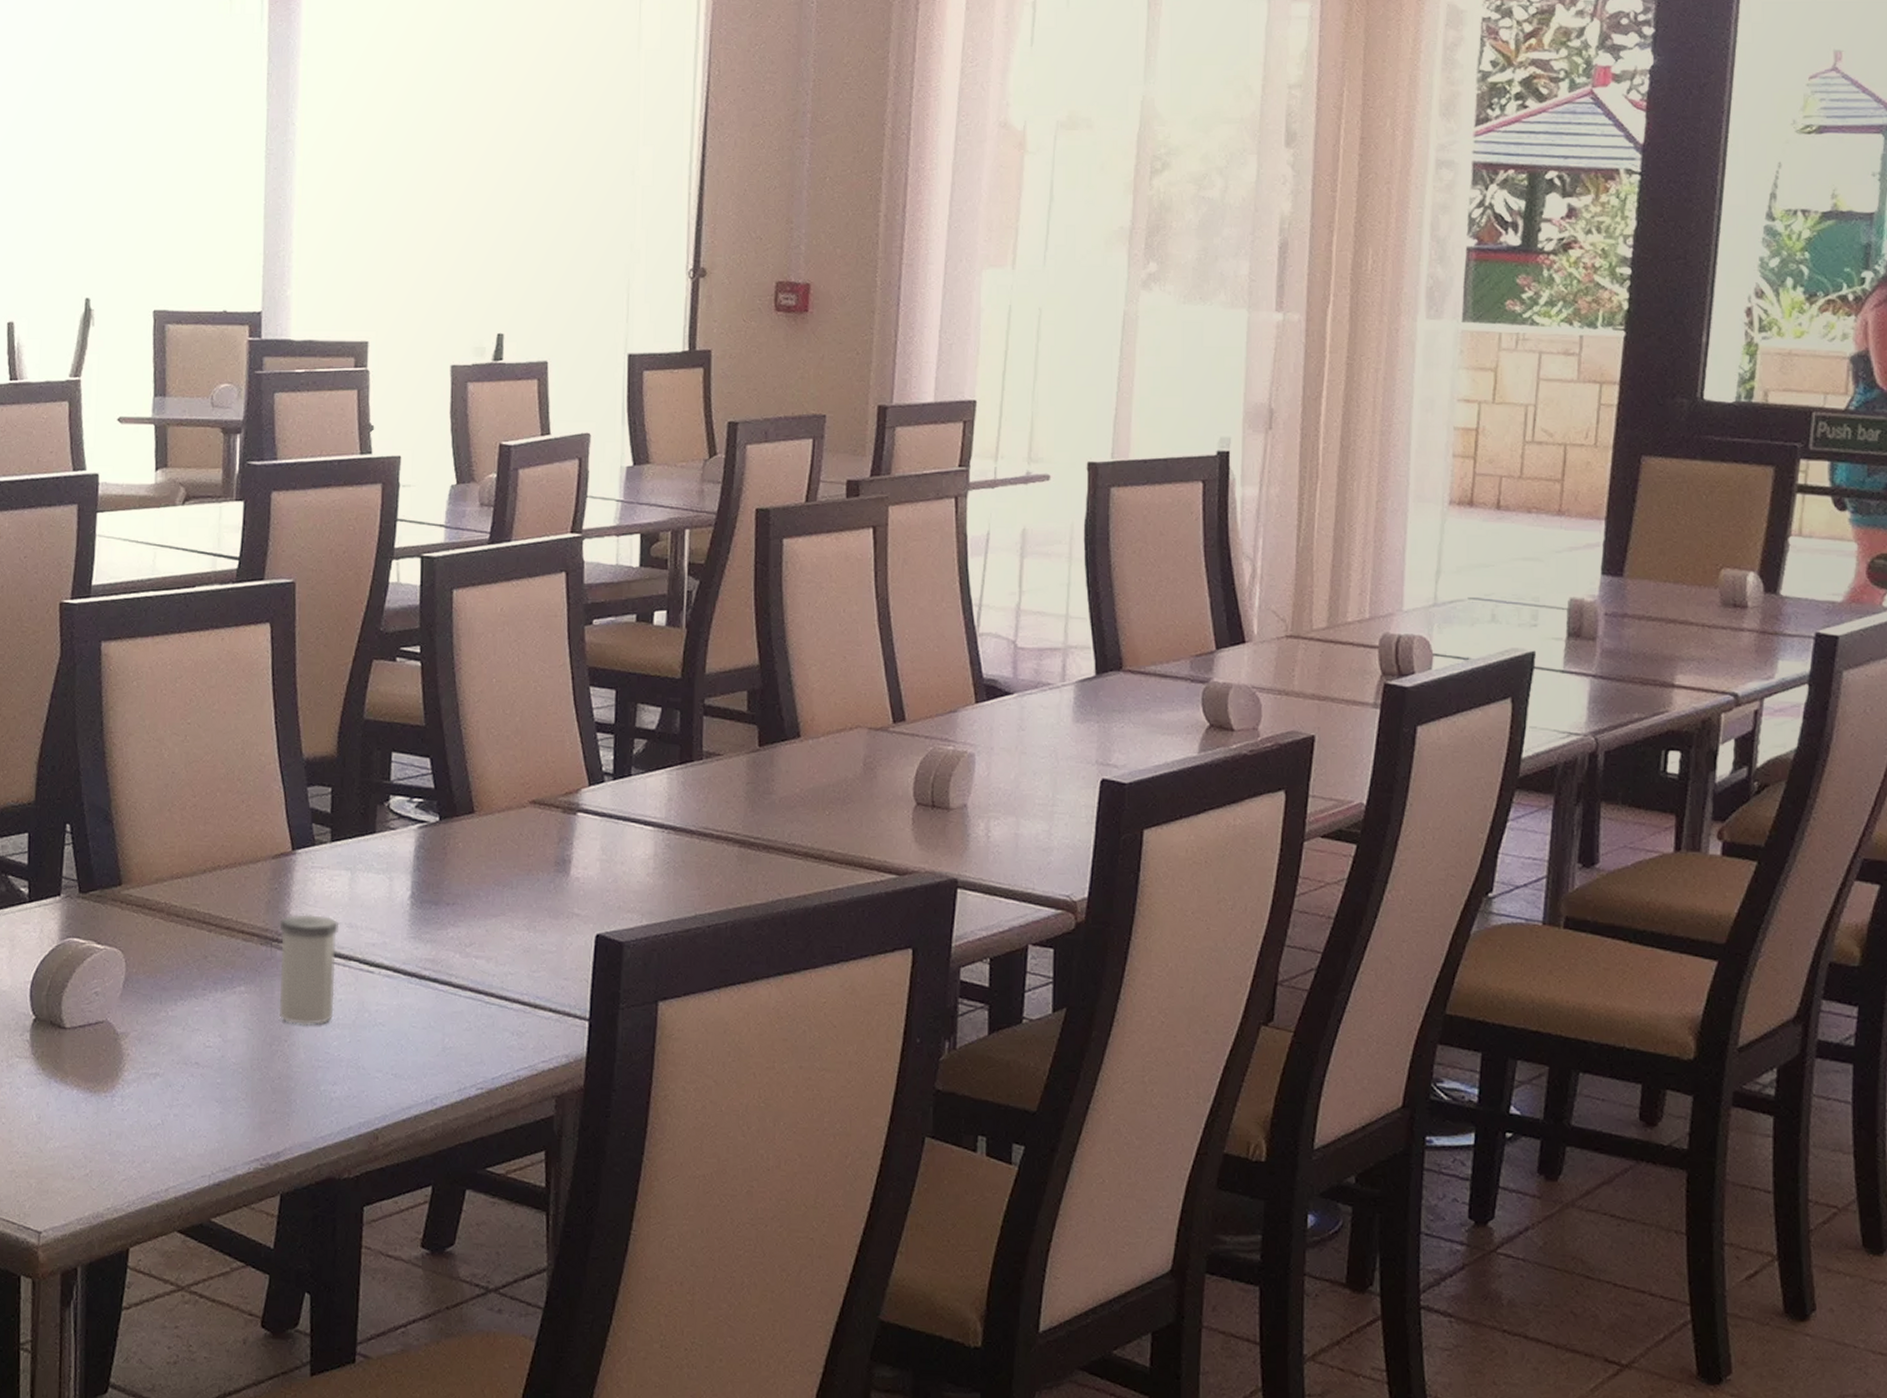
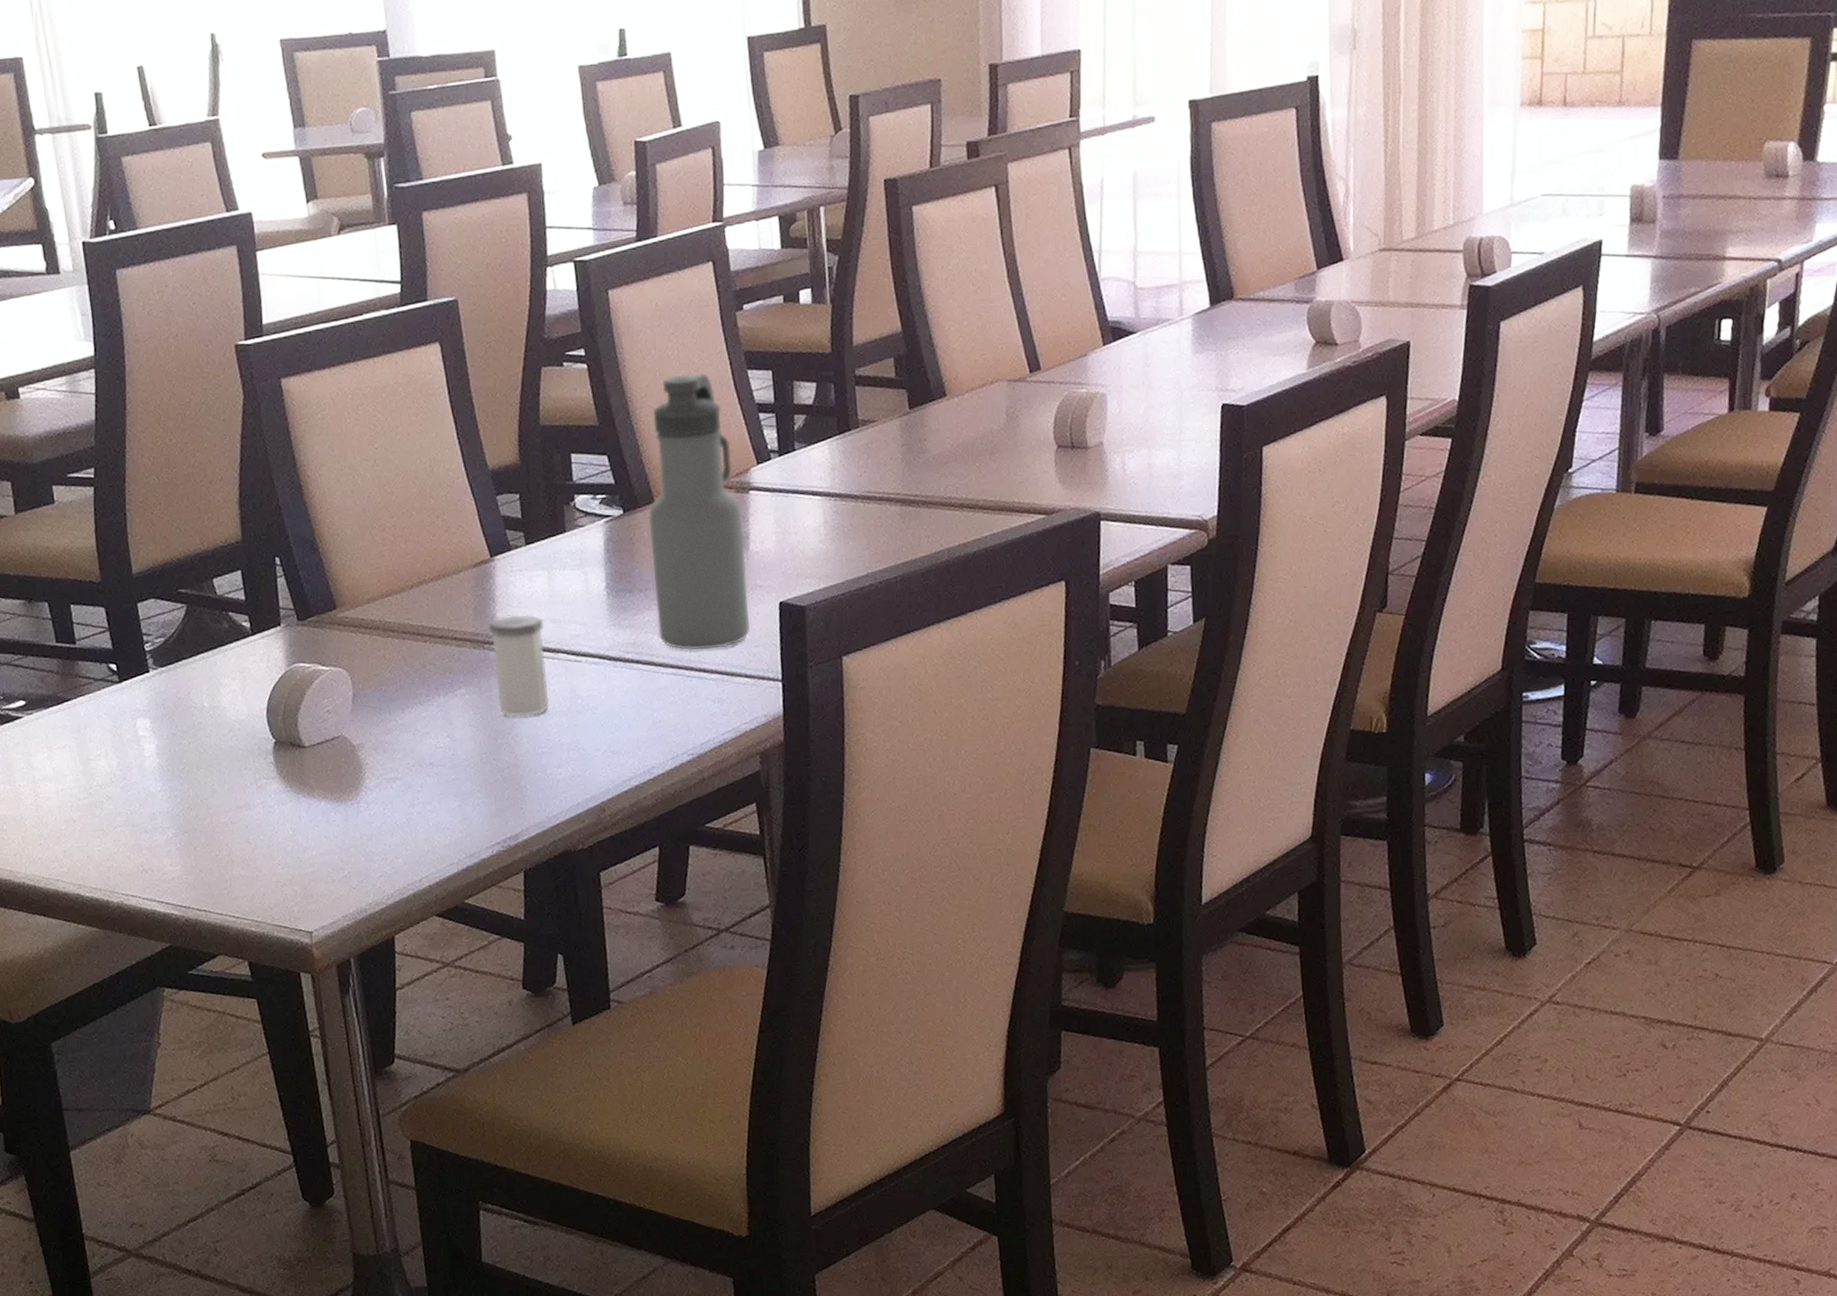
water bottle: none [461,683,566,977] -> present [648,373,751,651]

